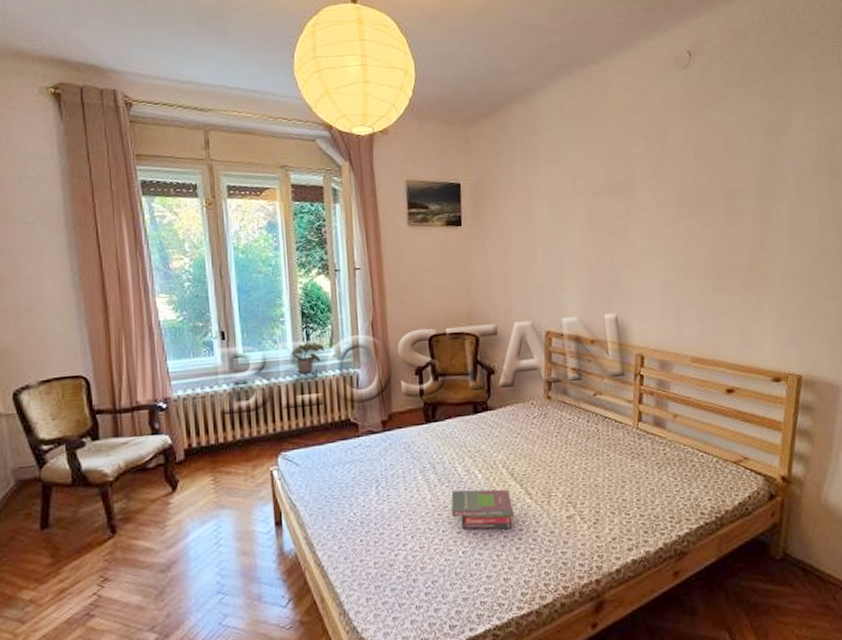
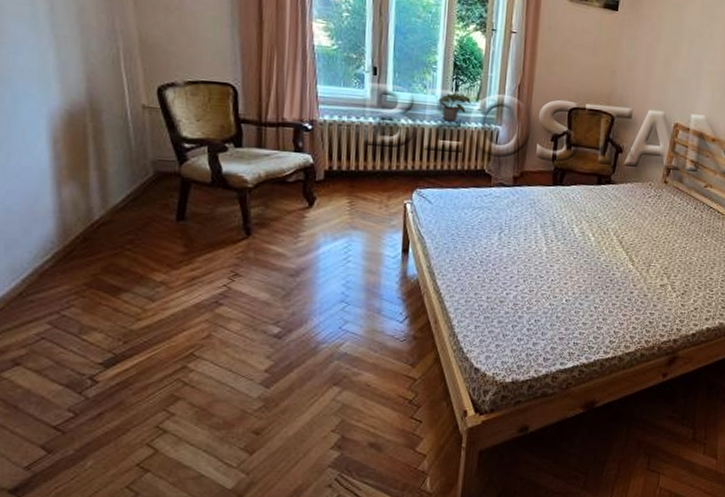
books: present [451,489,515,530] -> none [561,248,617,288]

